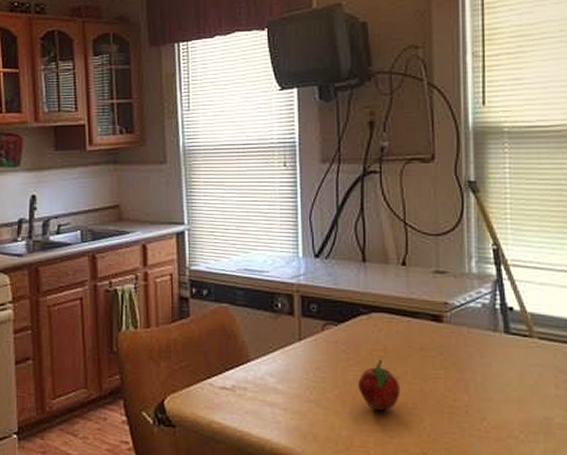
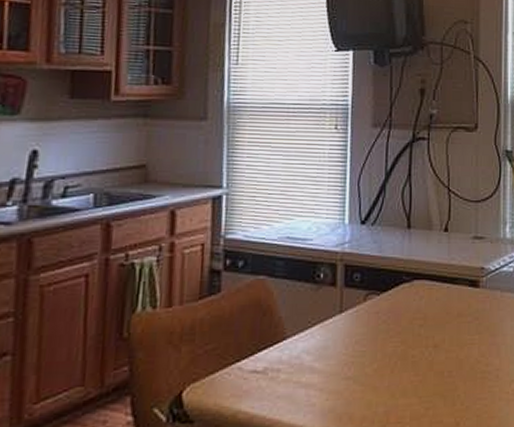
fruit: present [358,359,401,411] -> none [397,328,438,383]

